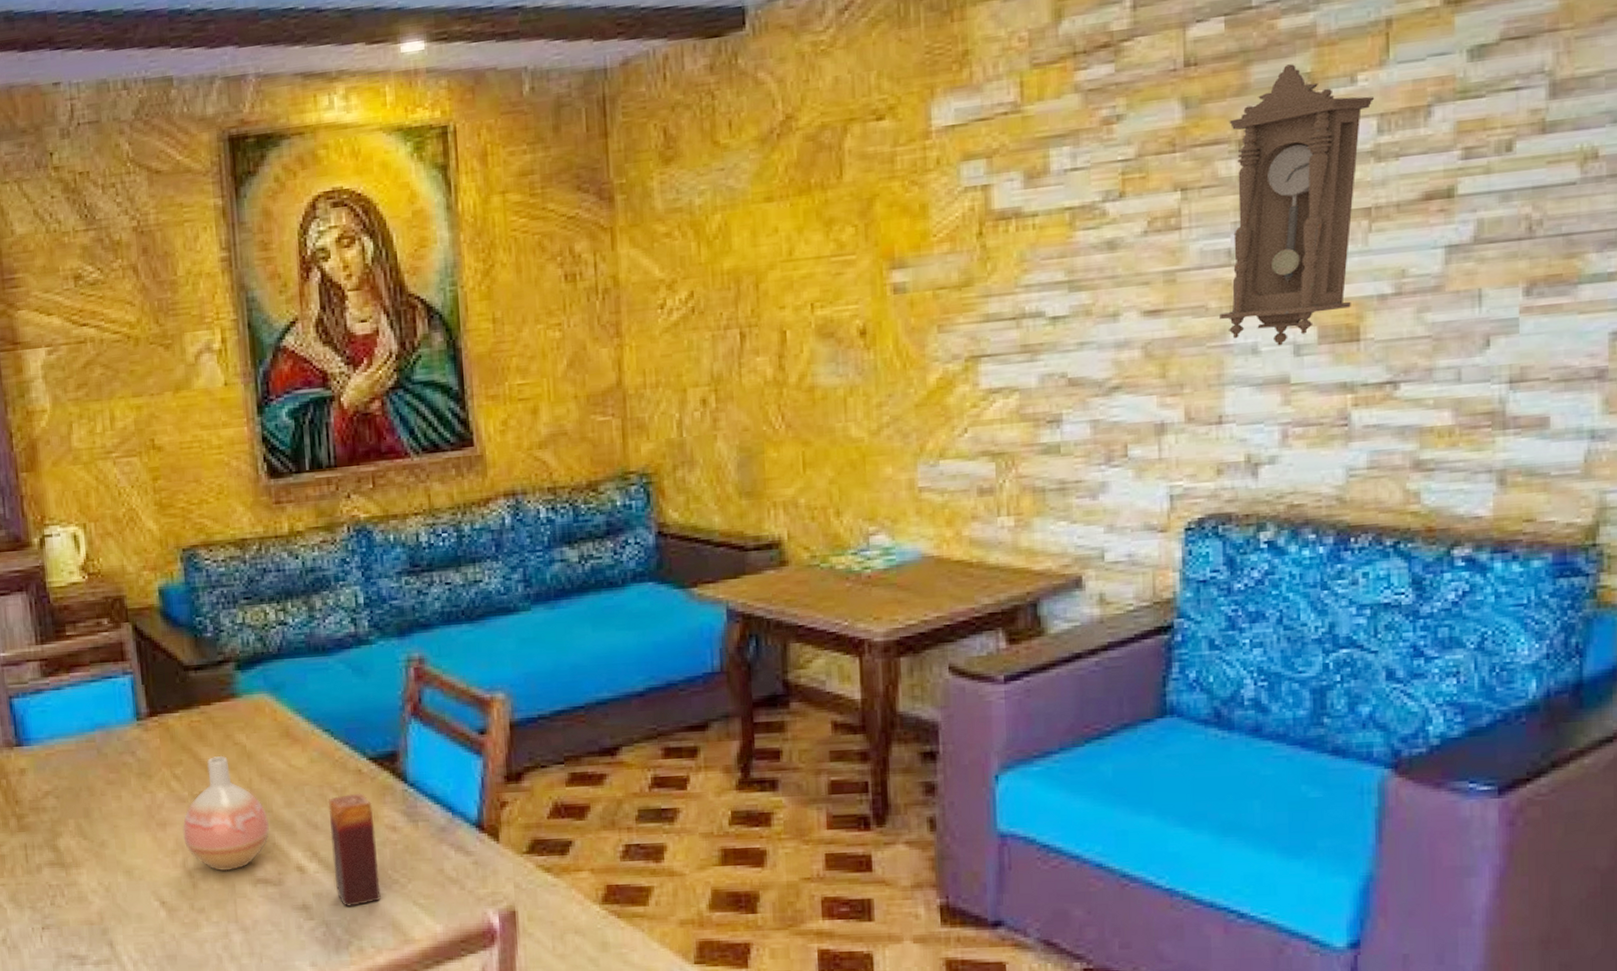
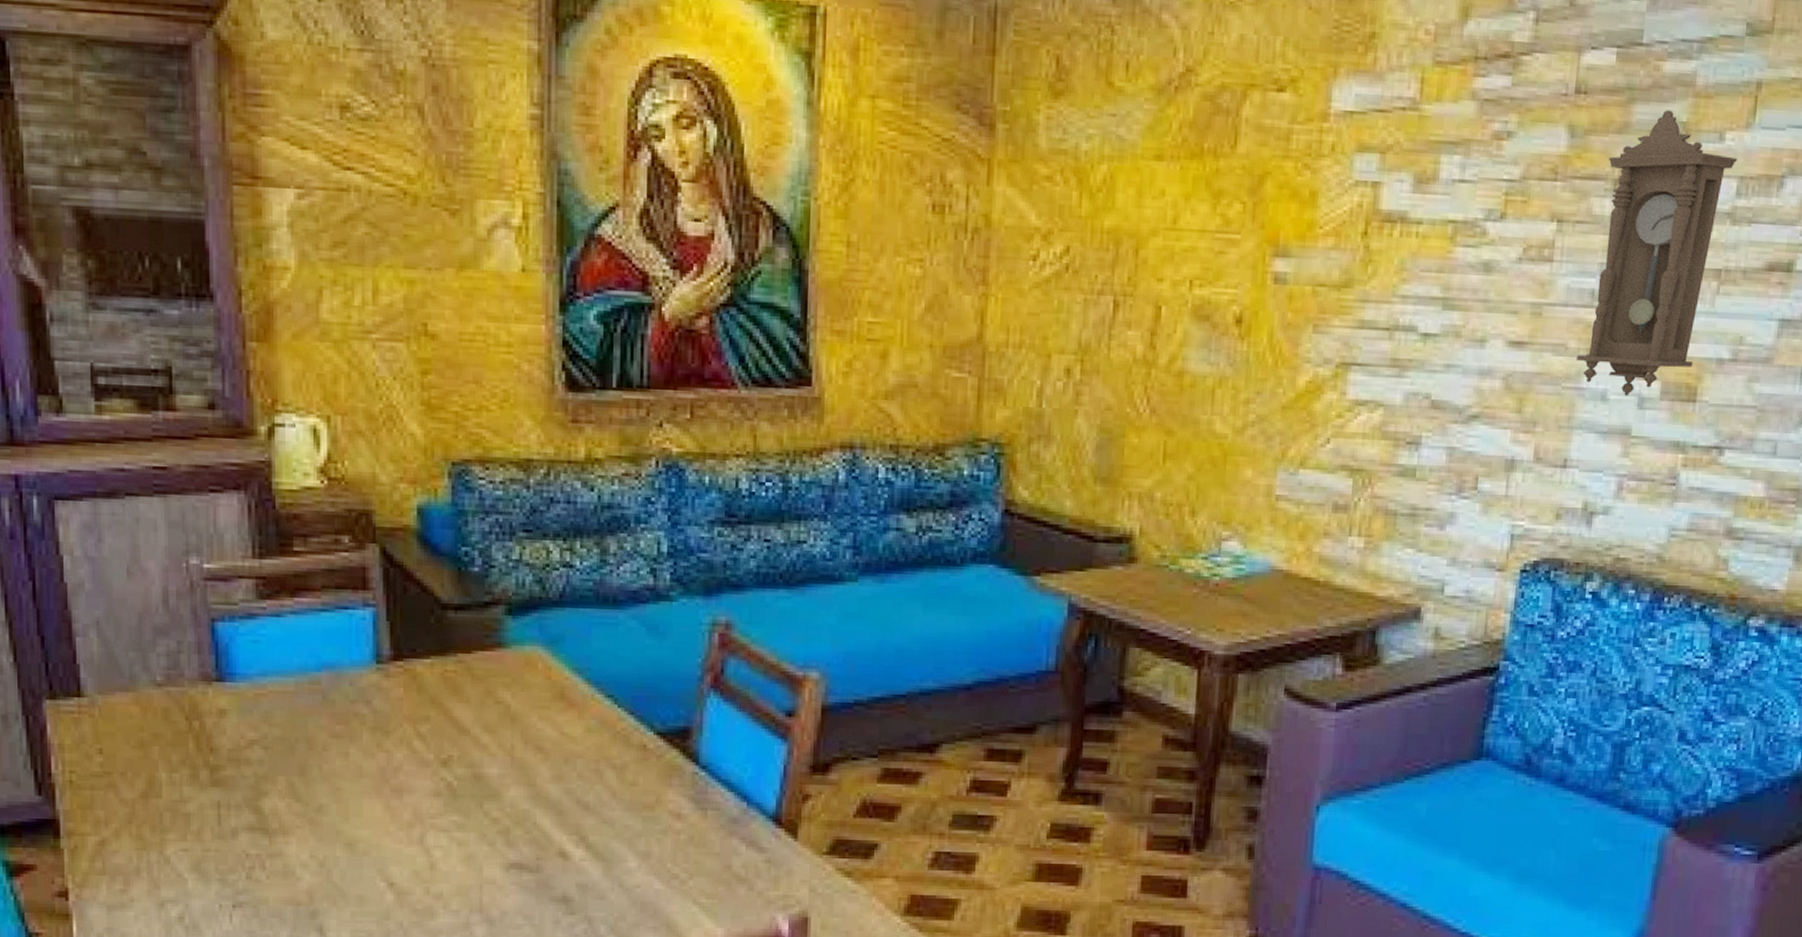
vase: present [183,755,269,871] -> none [423,714,530,852]
candle: present [328,793,381,906] -> none [603,771,657,902]

